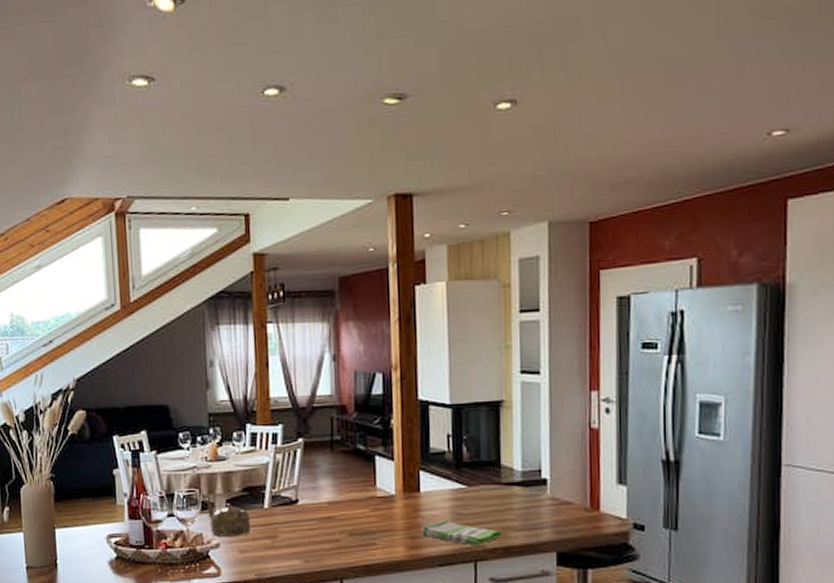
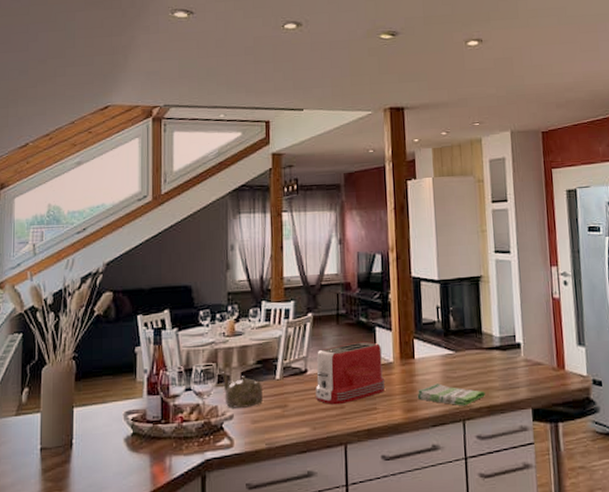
toaster: none [308,471,386,538] -> present [316,341,386,405]

